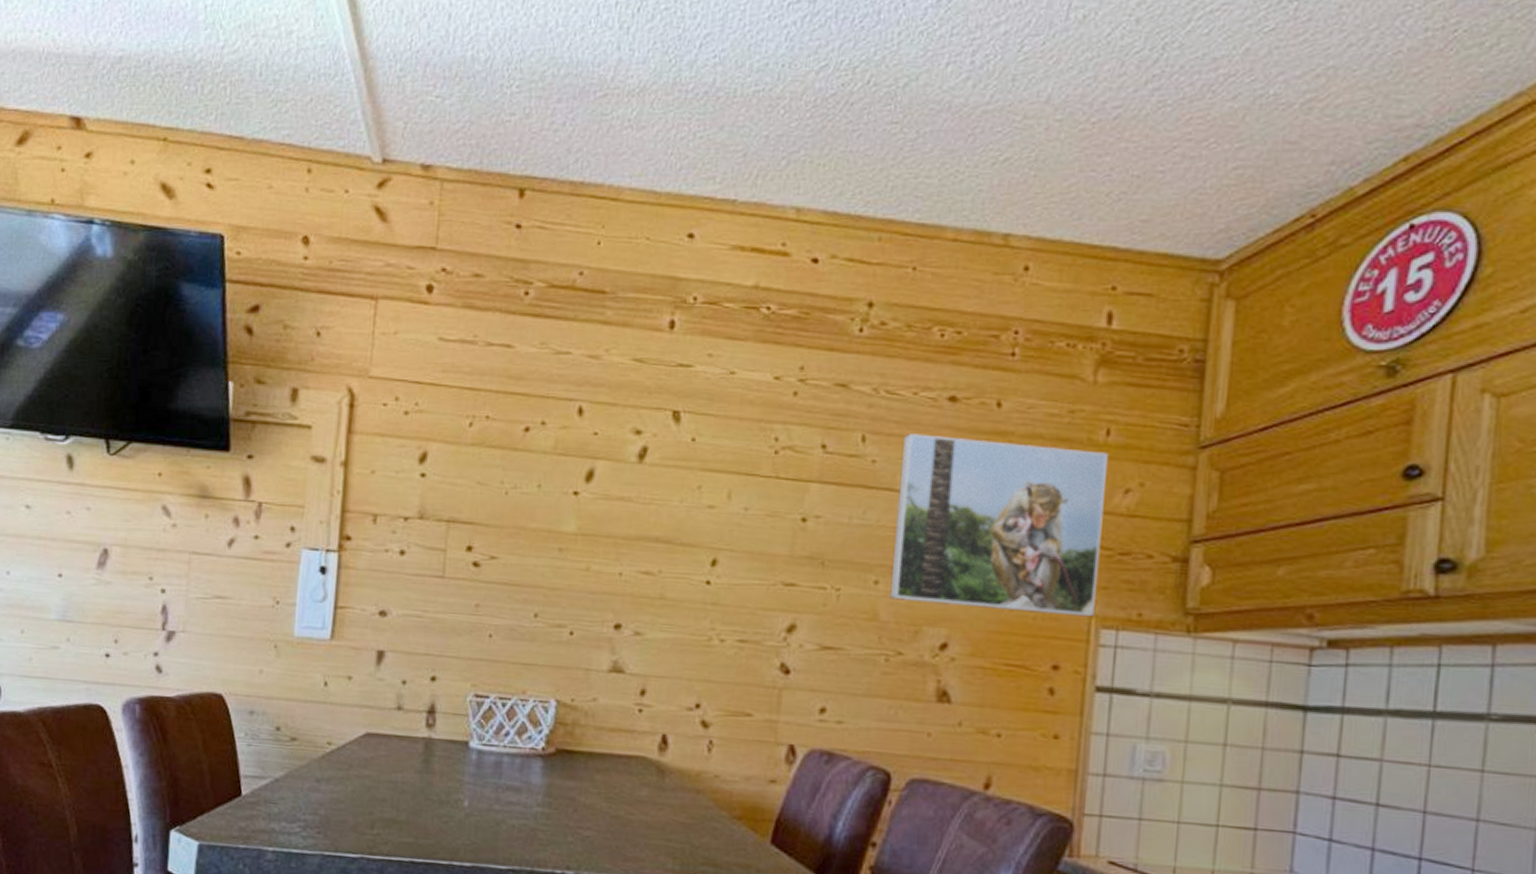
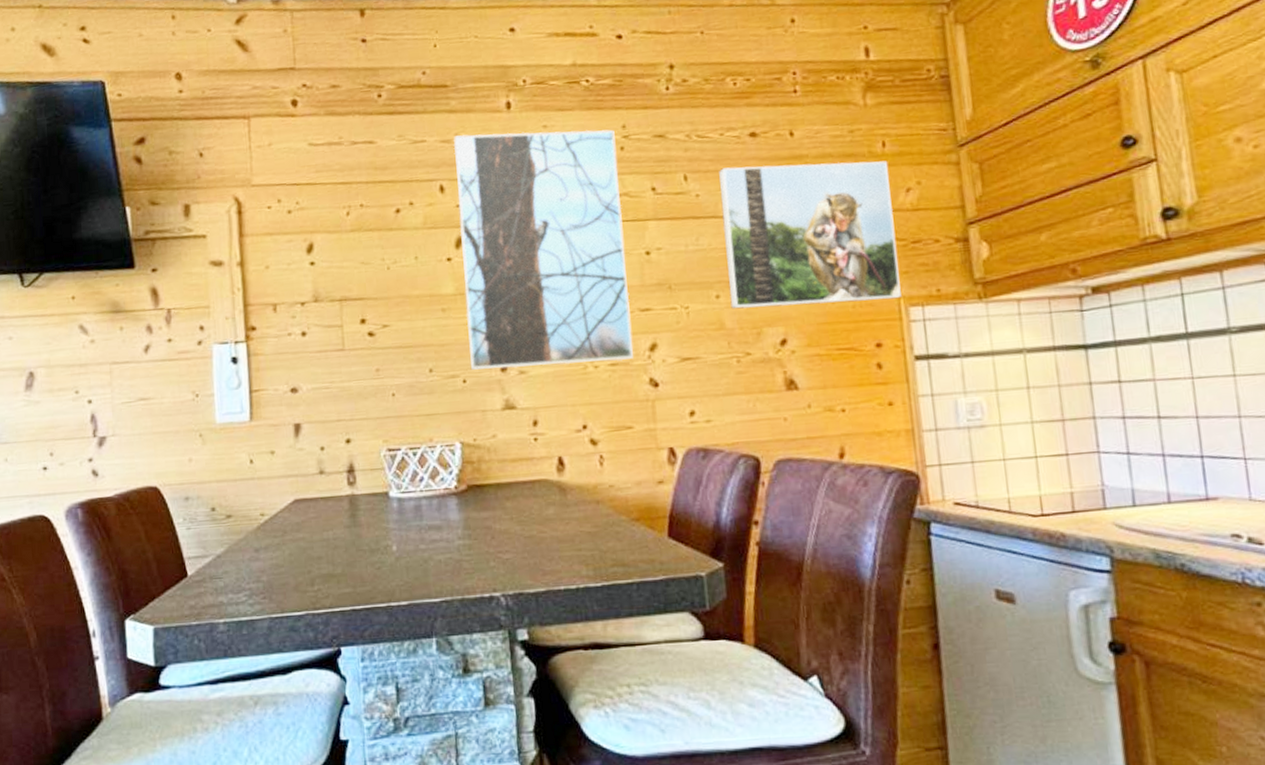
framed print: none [580,352,790,639] -> present [453,129,633,370]

